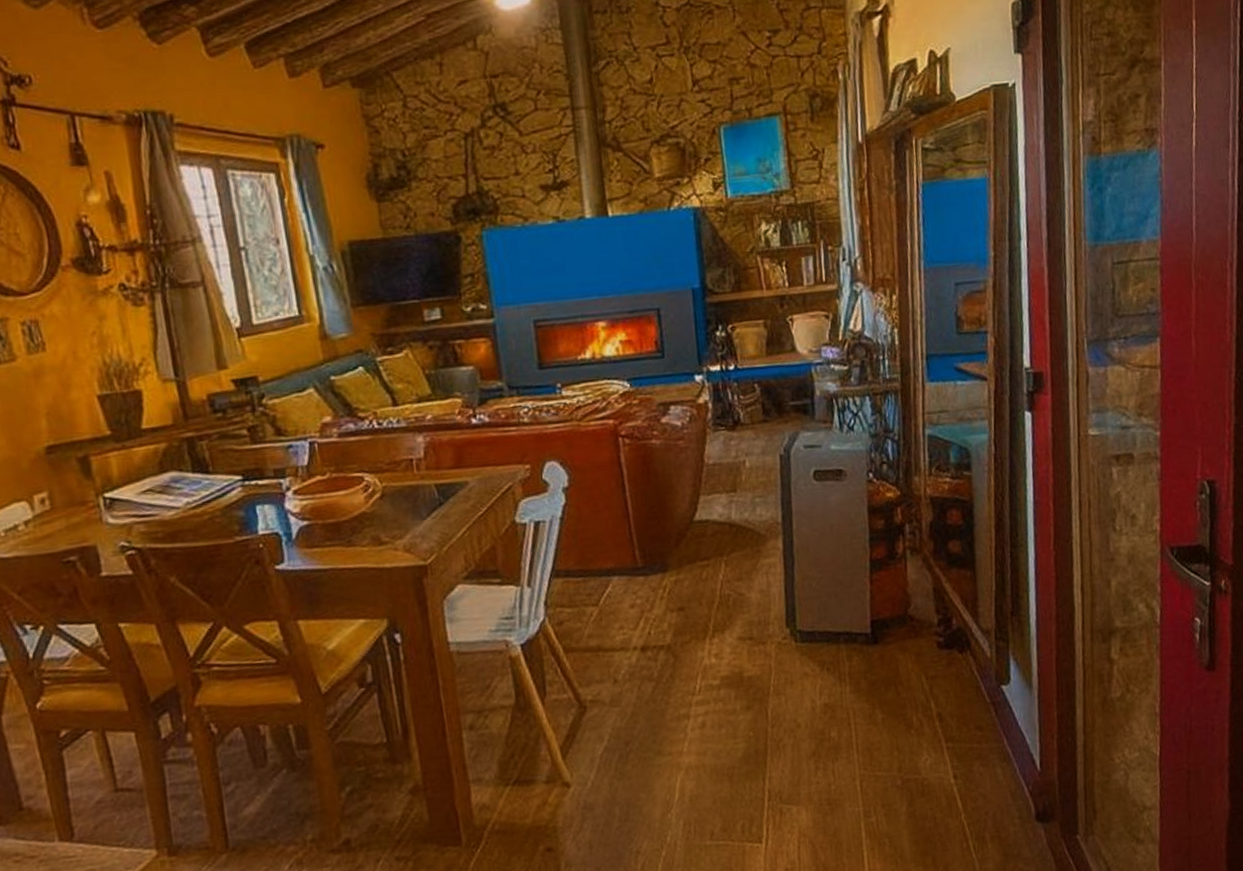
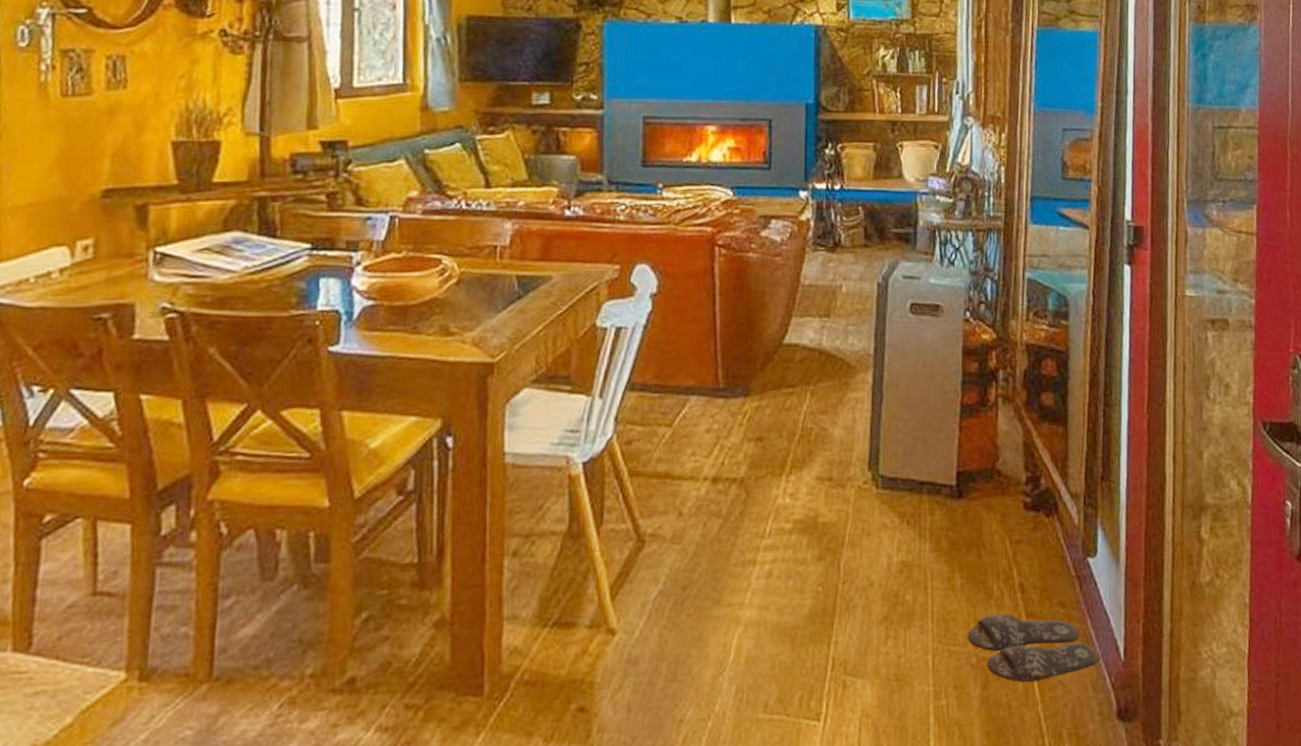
slippers: none [892,740,1018,797] -> present [968,613,1101,682]

